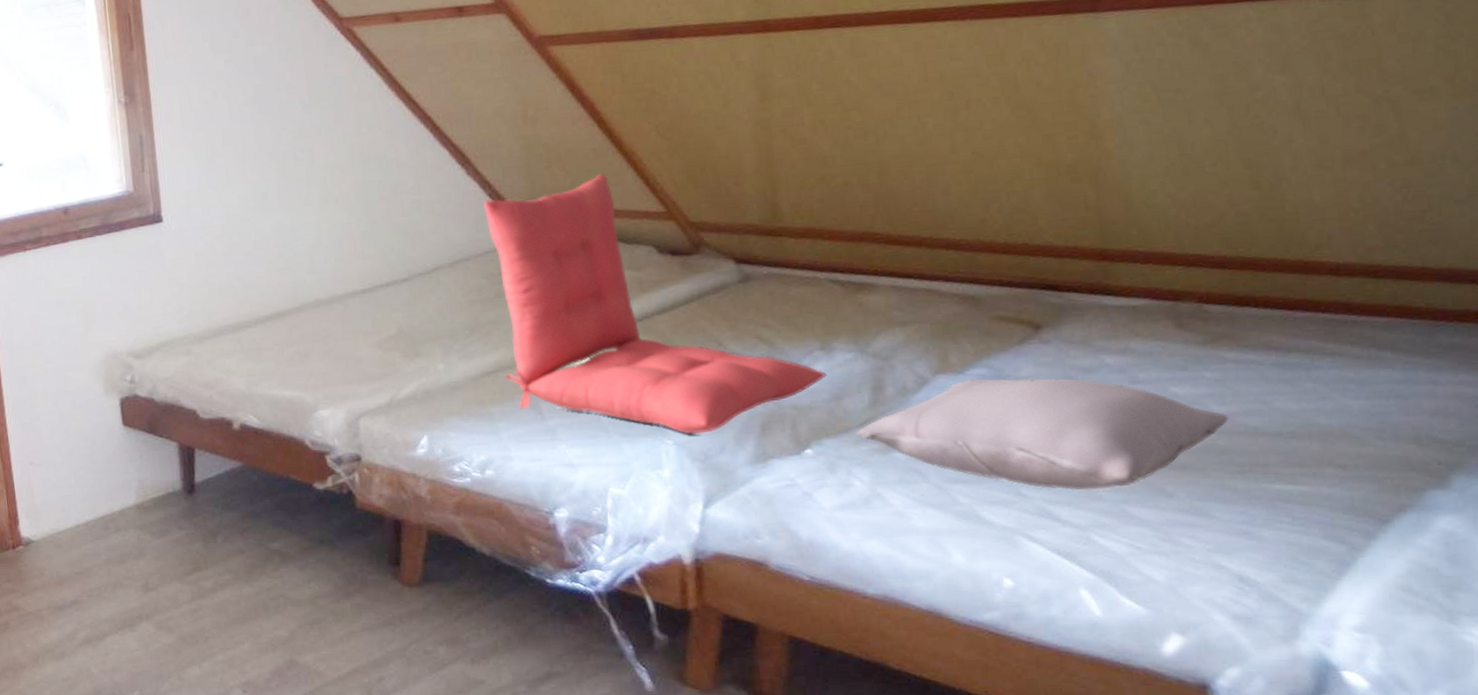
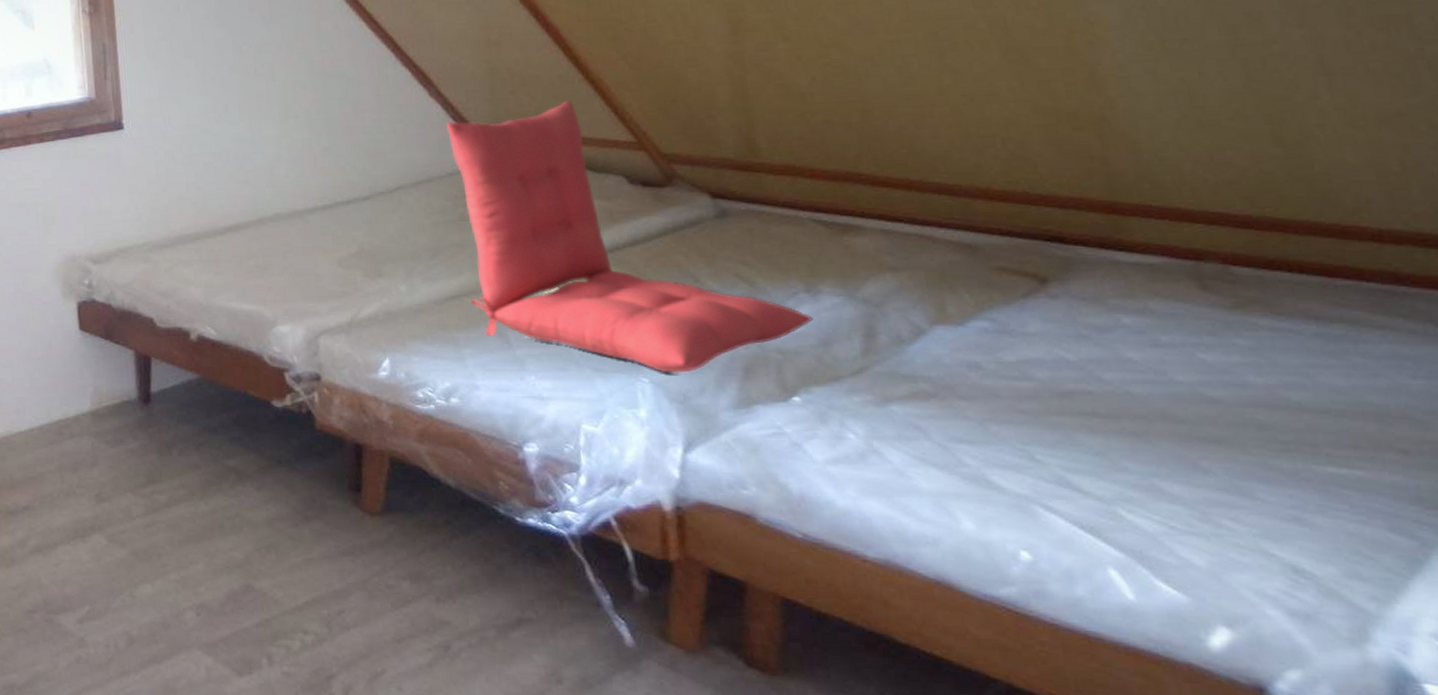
pillow: present [855,377,1229,491] -> none [847,332,1268,460]

